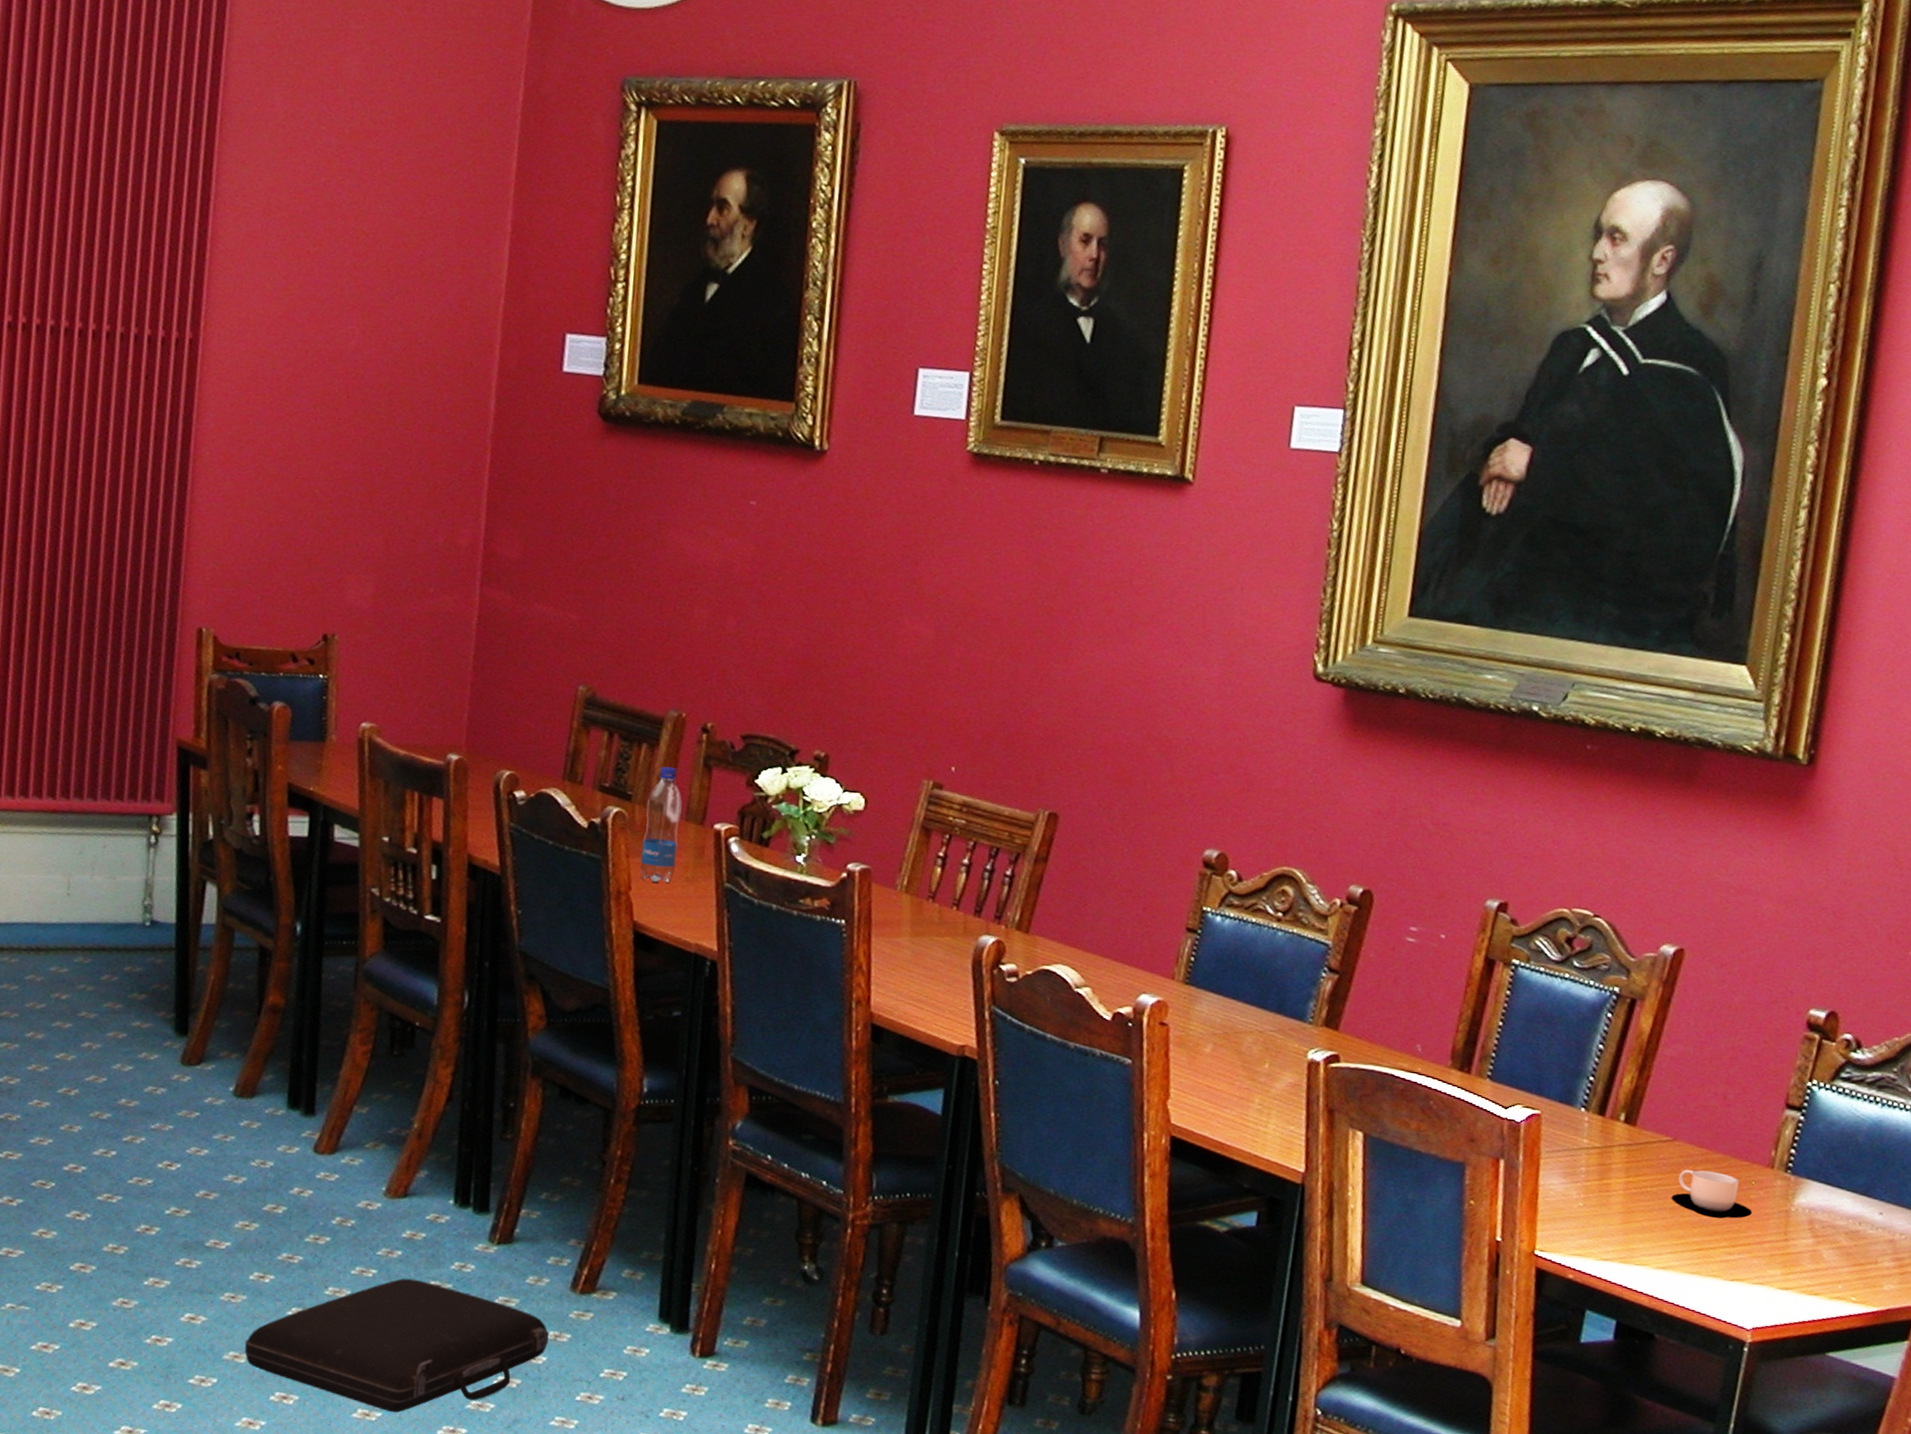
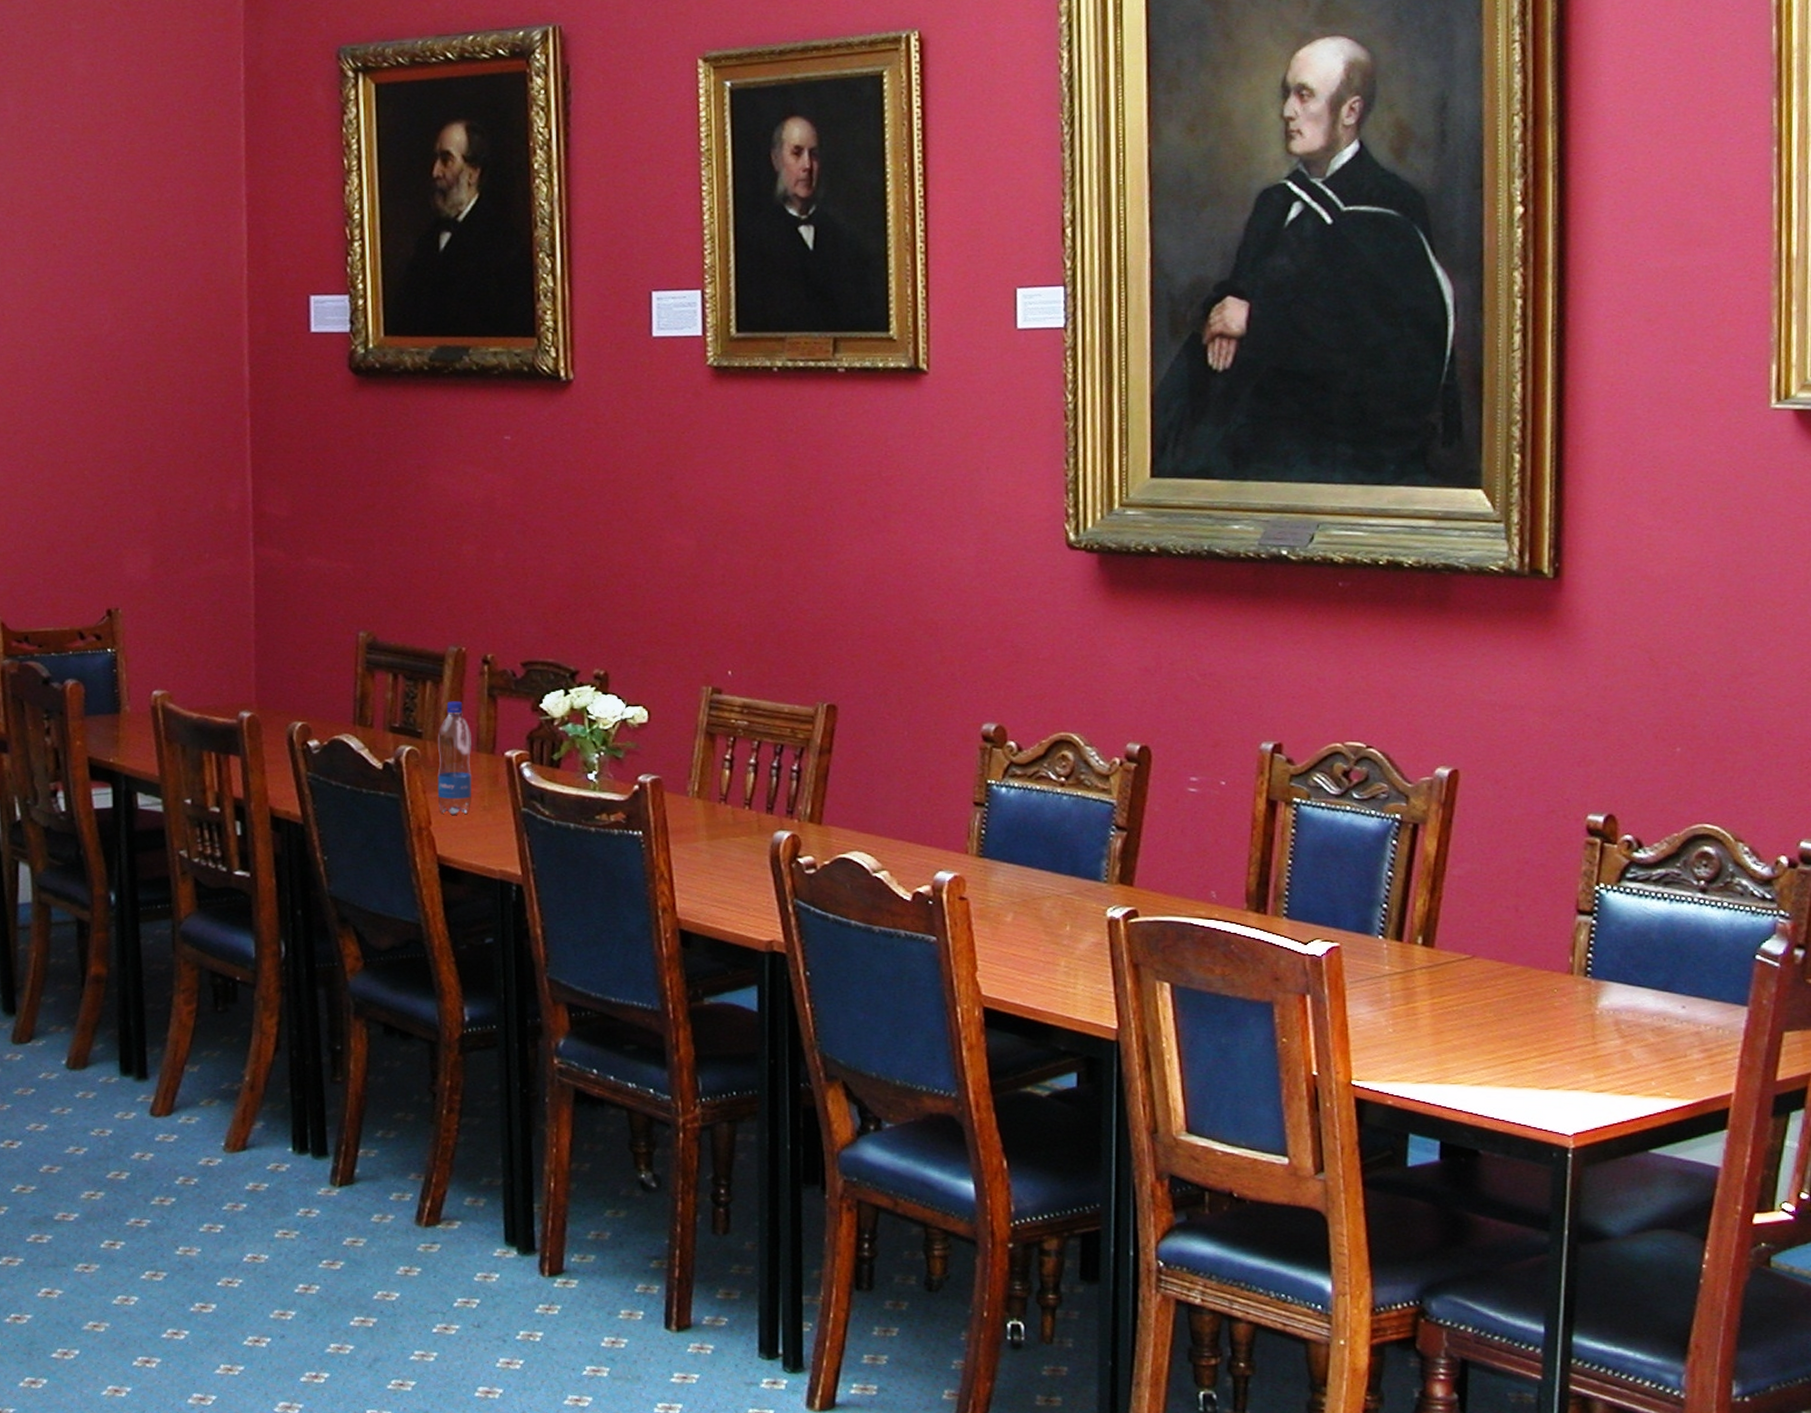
briefcase: present [244,1278,549,1413] -> none [102,1230,399,1364]
cup: present [1671,1169,1753,1219] -> none [1477,984,1558,1029]

